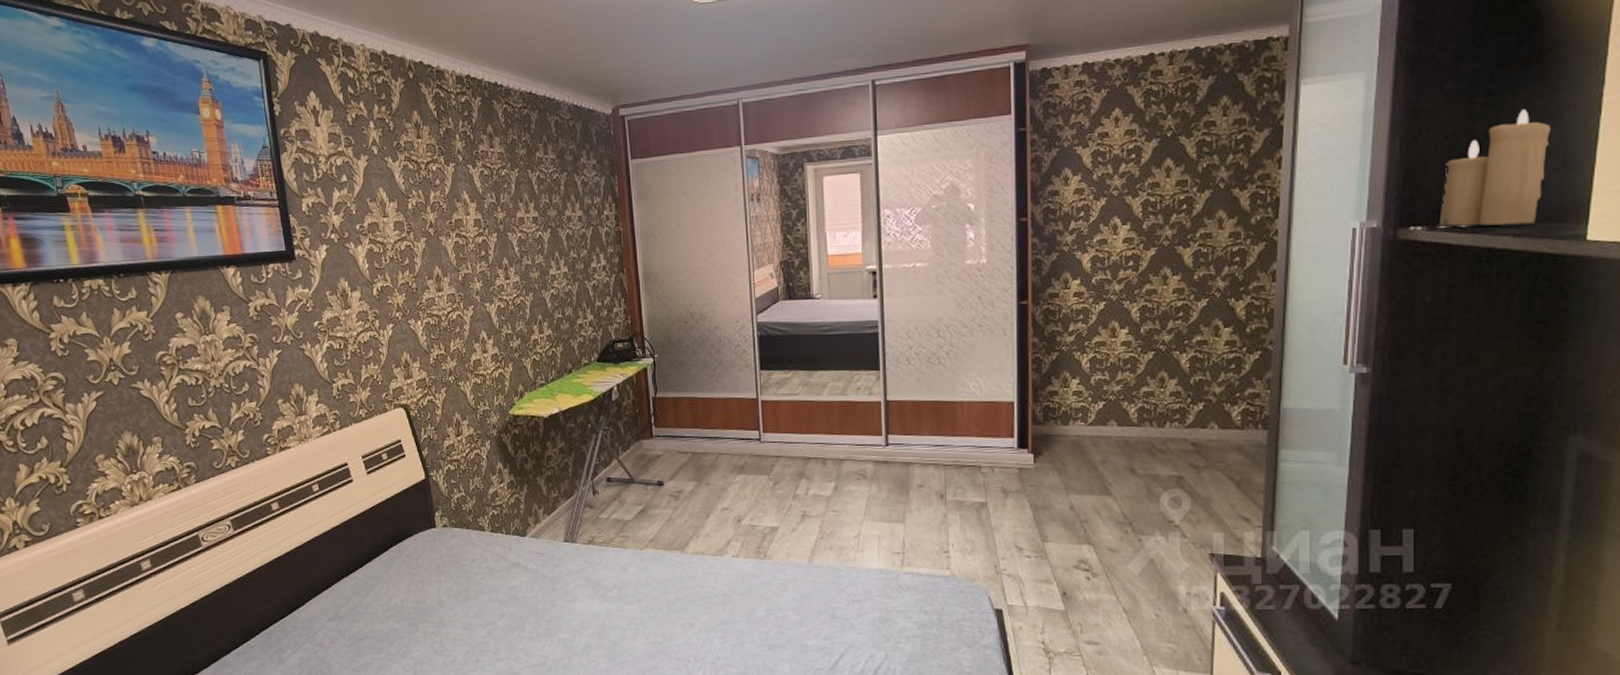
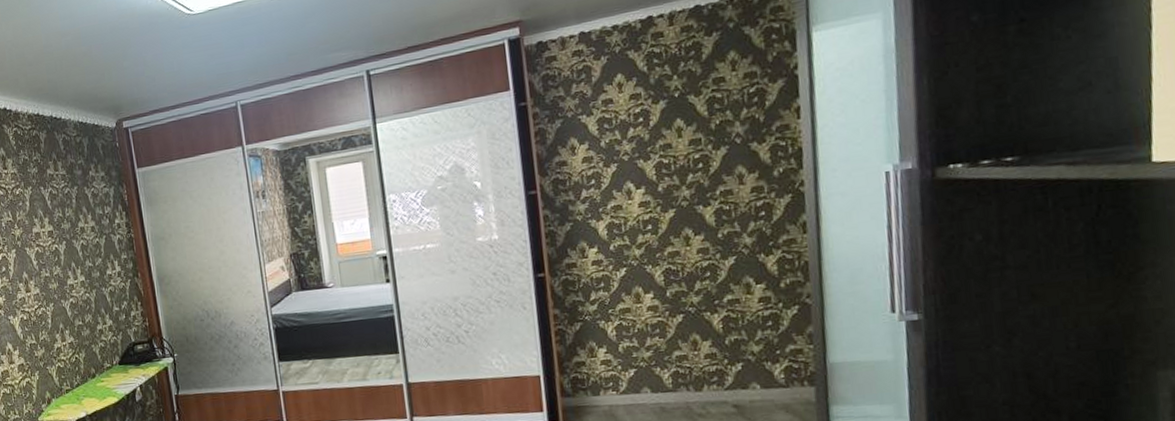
candle: present [1439,108,1550,227] -> none [981,32,1096,162]

